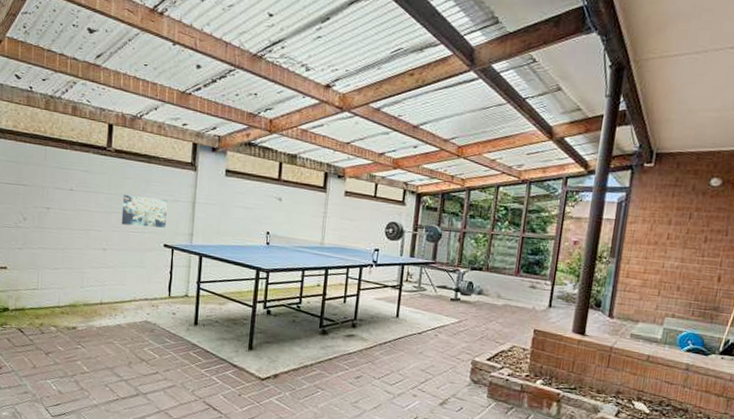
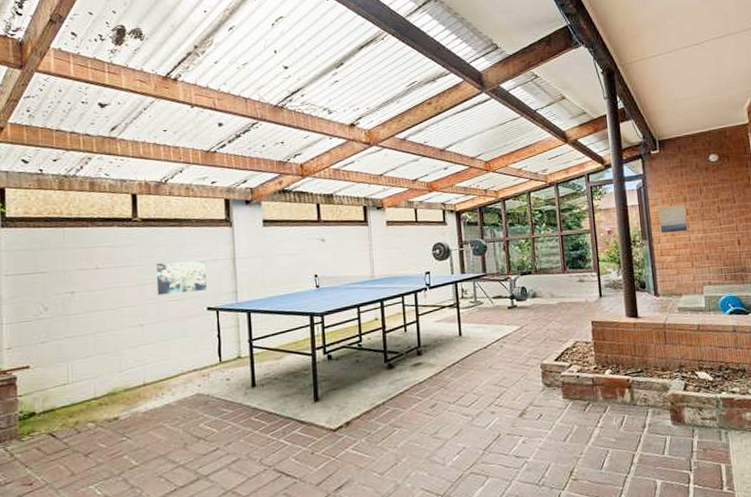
wall art: none [633,225,668,257] -> present [658,204,688,233]

